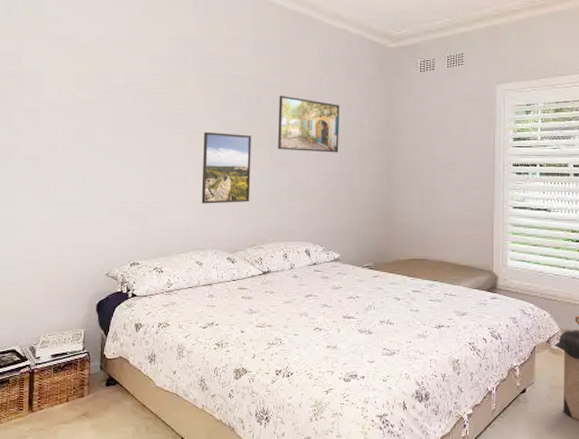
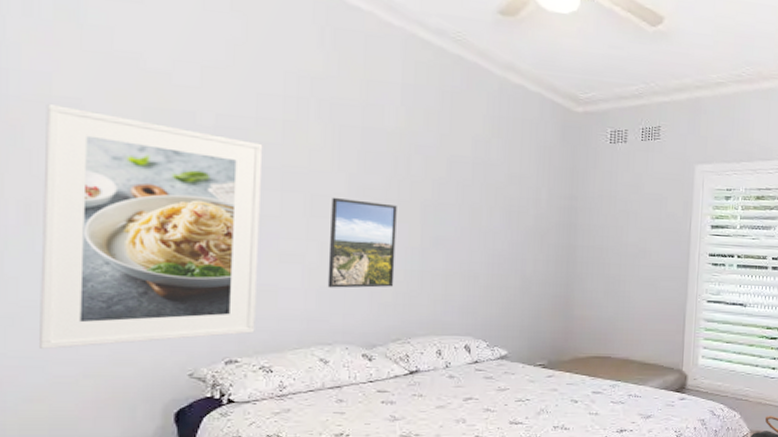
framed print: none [11,76,156,254] -> present [38,103,263,349]
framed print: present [278,95,340,153] -> none [432,158,512,232]

